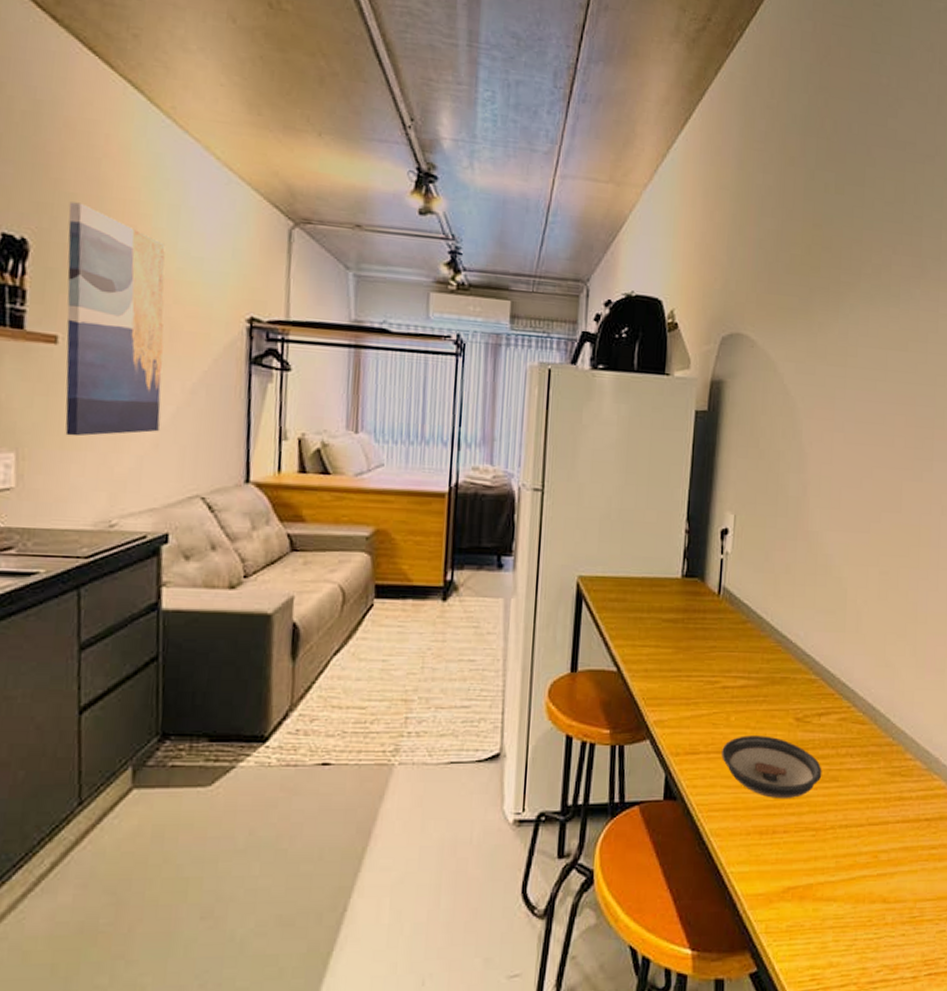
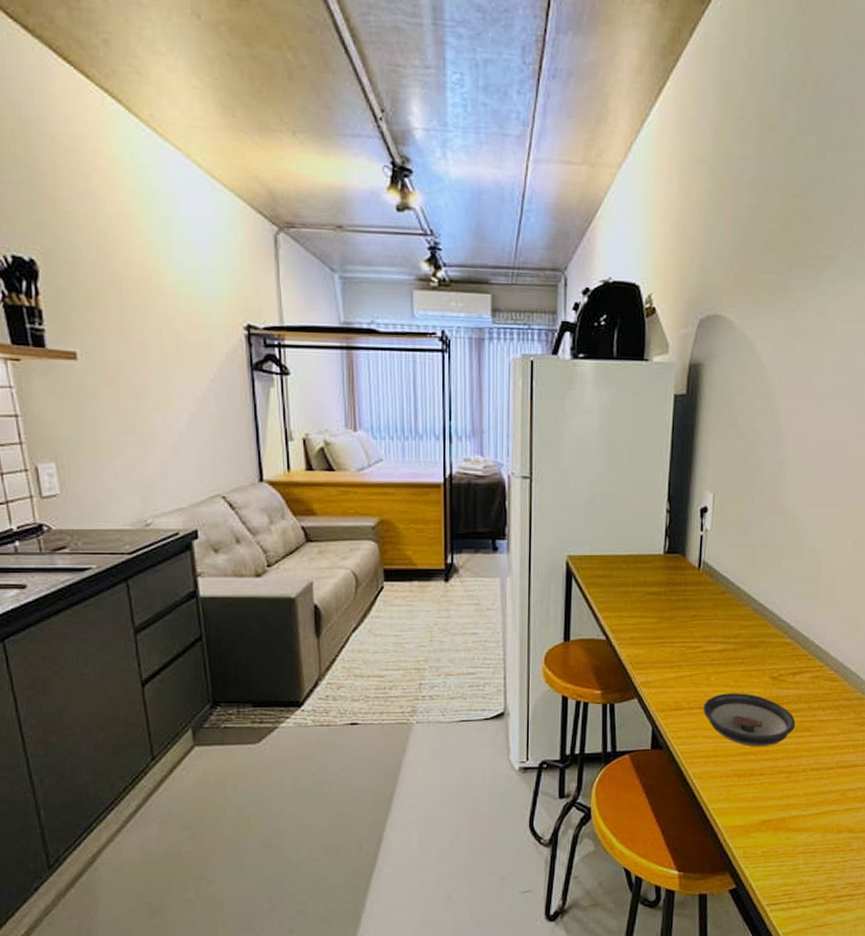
wall art: present [65,201,166,437] -> none [67,220,179,446]

